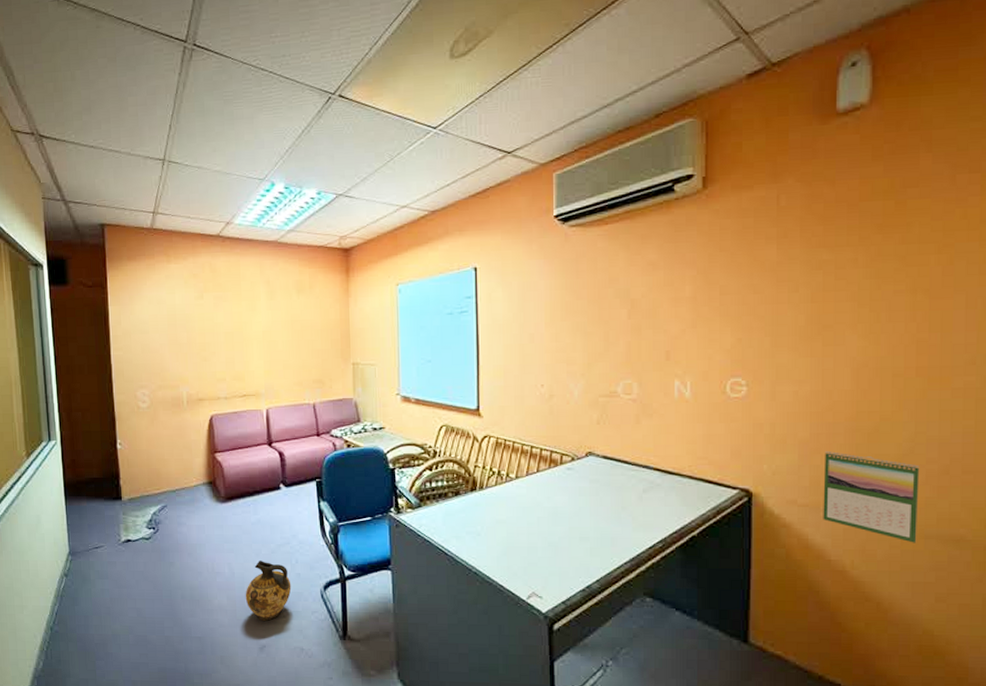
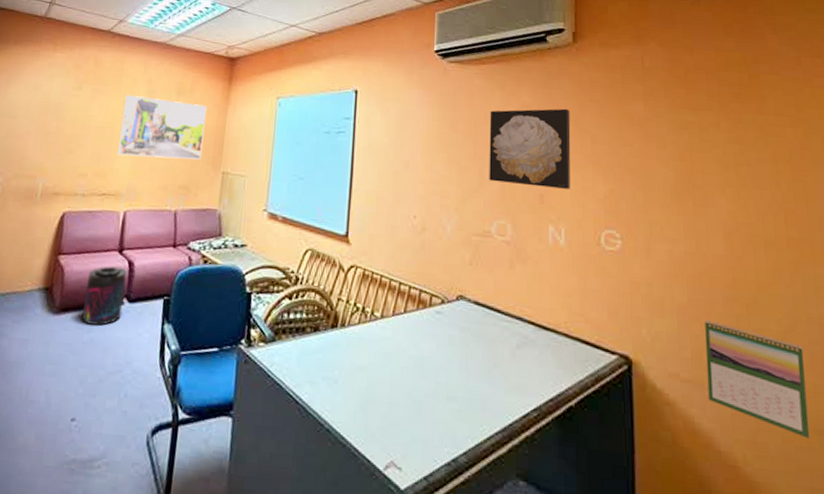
supplement container: none [245,458,281,508] -> present [82,266,127,326]
ceramic jug: present [245,561,292,621] -> none [56,390,115,471]
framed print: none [246,298,330,358] -> present [117,95,207,160]
wall art: none [614,261,698,344] -> present [489,108,571,189]

